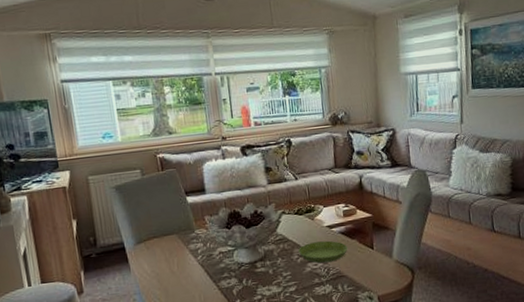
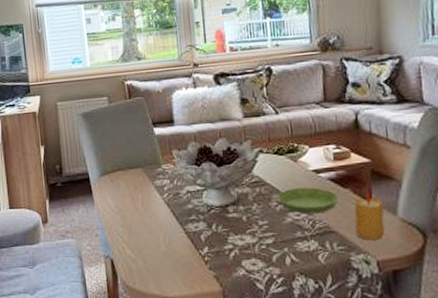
candle: none [360,239,384,280] -> present [354,189,385,240]

